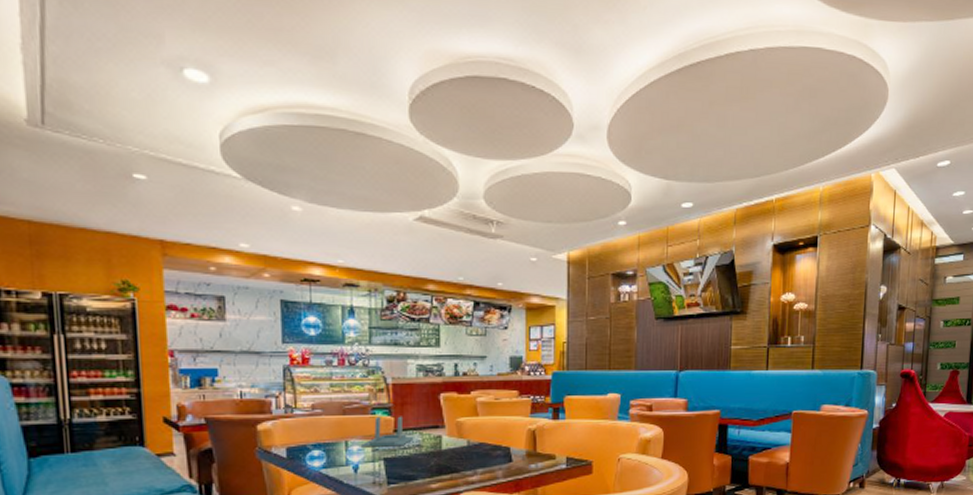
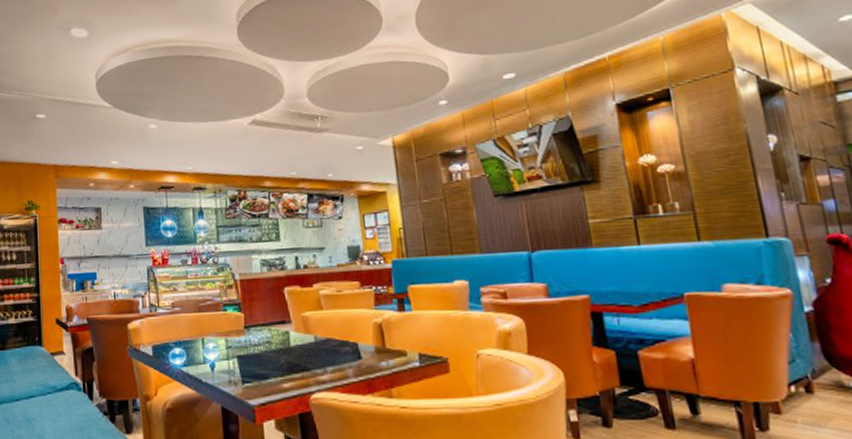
napkin holder: present [362,416,414,448] -> none [216,312,263,345]

